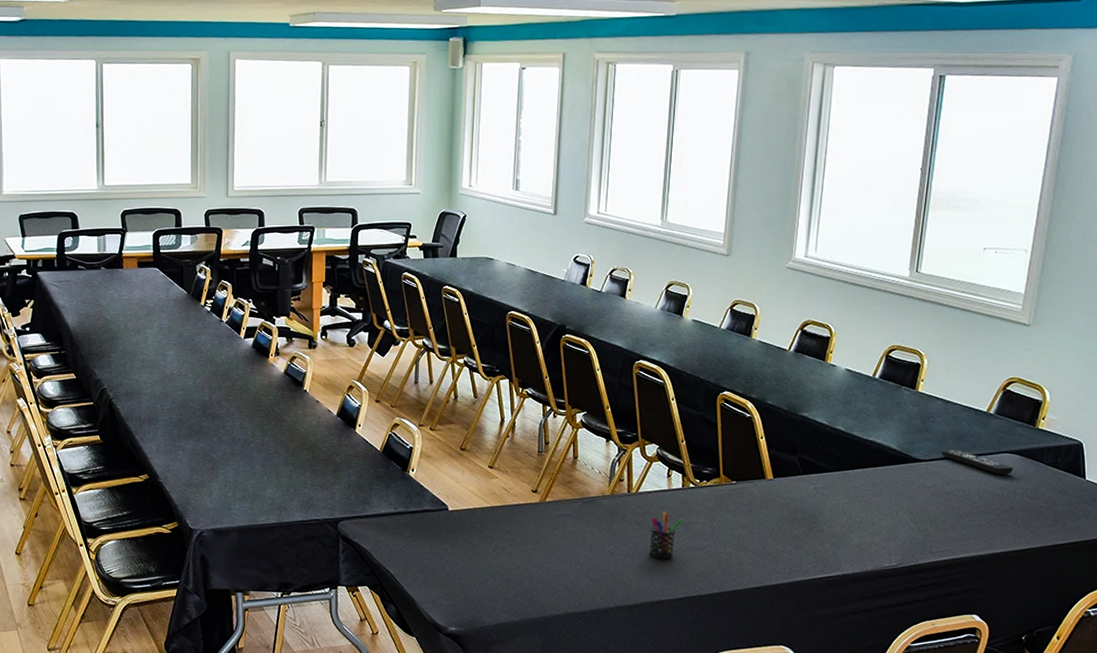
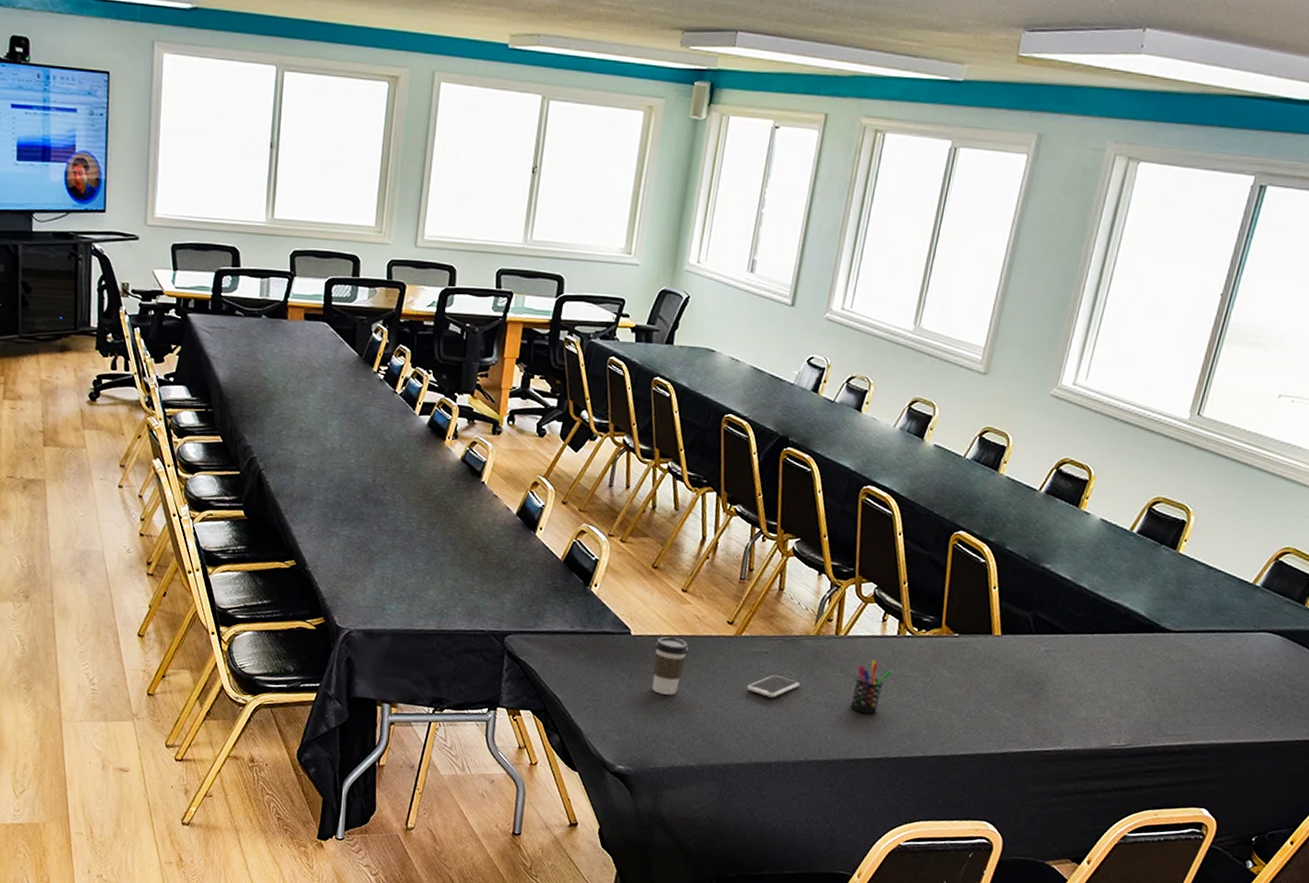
coffee cup: none [470,509,500,560] -> present [652,636,688,695]
smartphone: none [556,533,602,554] -> present [747,674,800,698]
remote control: present [941,450,1014,475] -> none [1194,622,1273,657]

